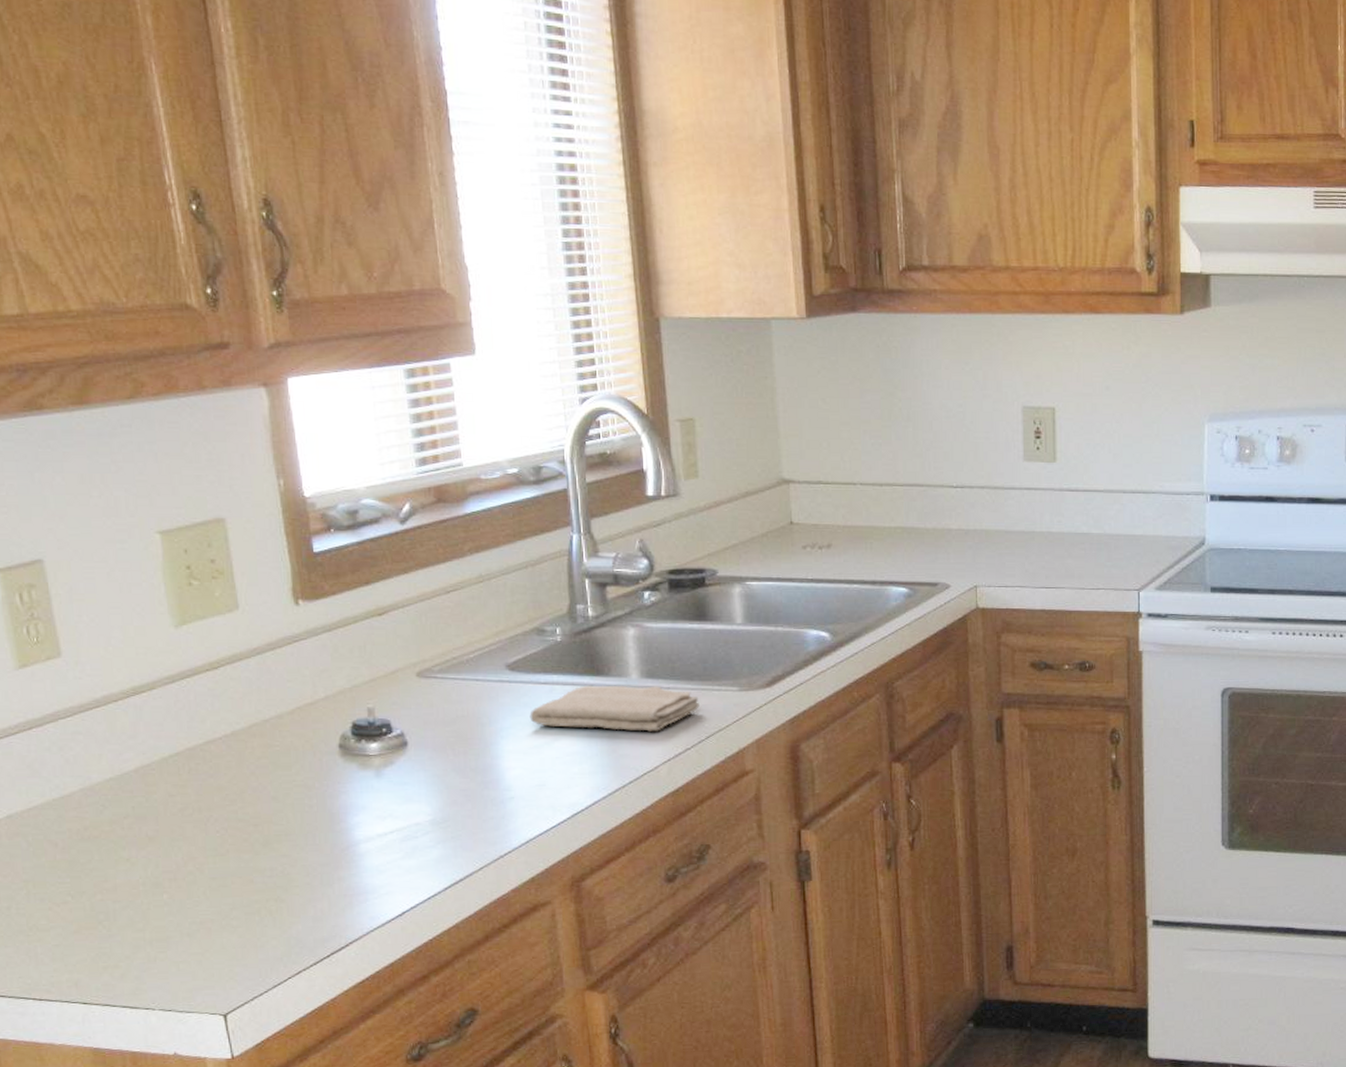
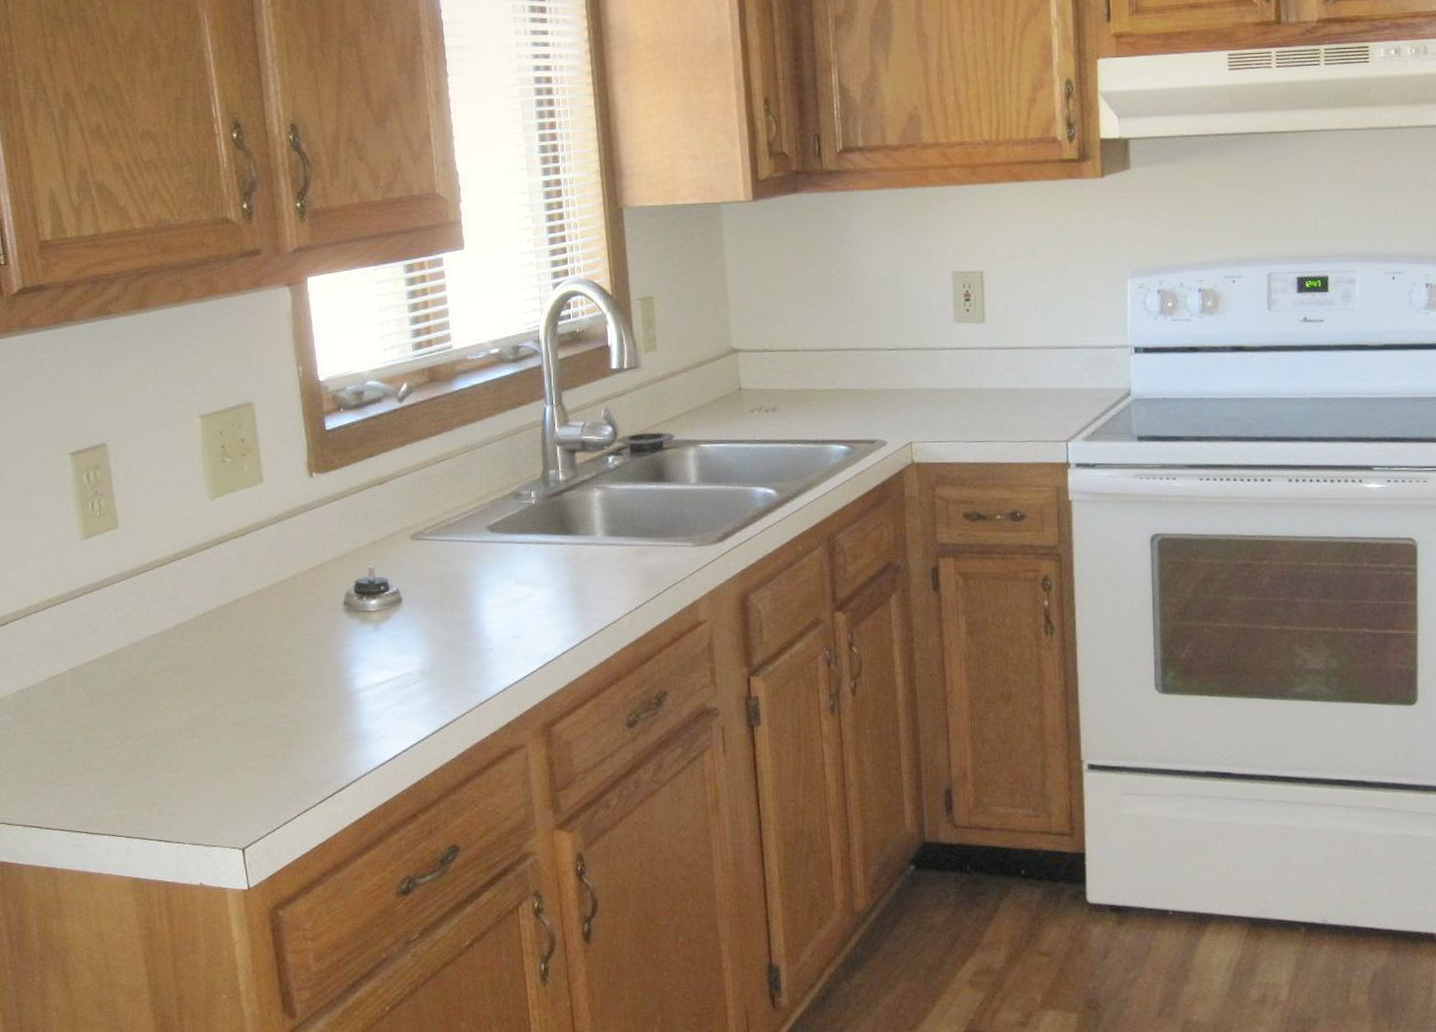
washcloth: present [529,685,700,732] -> none [507,543,658,586]

